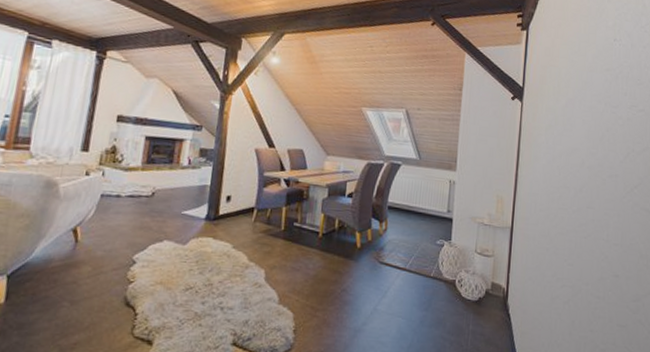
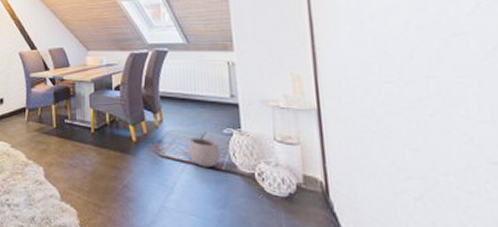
plant pot: none [404,242,432,274] -> present [187,132,221,168]

